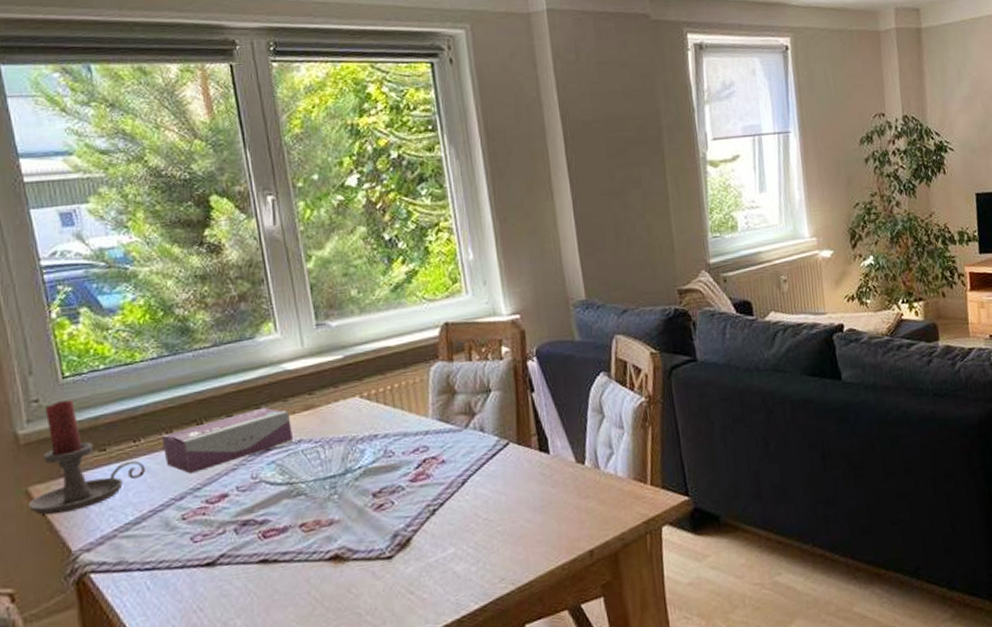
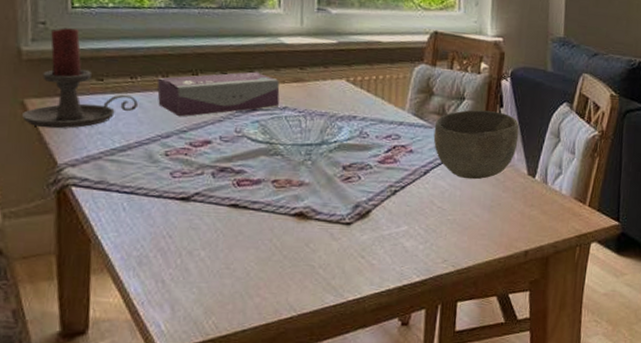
bowl: none [463,397,559,481] -> present [433,109,520,180]

